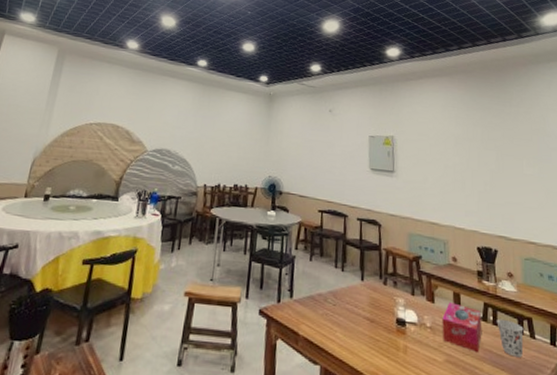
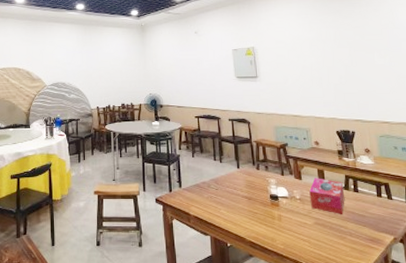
cup: present [497,319,524,357] -> none [357,186,382,215]

